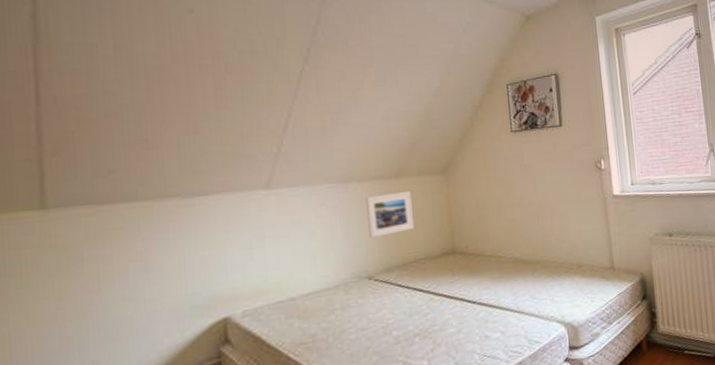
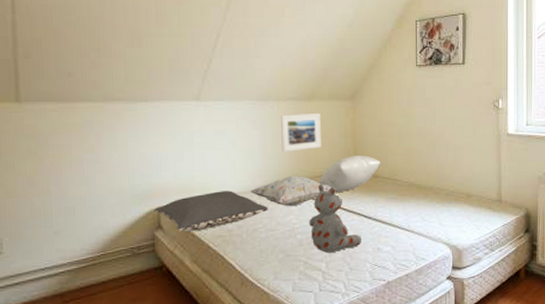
pillow: none [220,288,357,344] -> present [155,191,268,231]
decorative pillow: none [336,263,429,300] -> present [251,175,332,206]
stuffed bear: none [405,270,468,349] -> present [309,184,362,254]
pillow: none [413,233,482,277] -> present [318,155,381,192]

